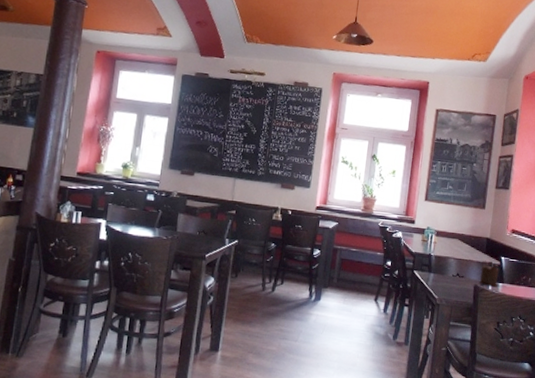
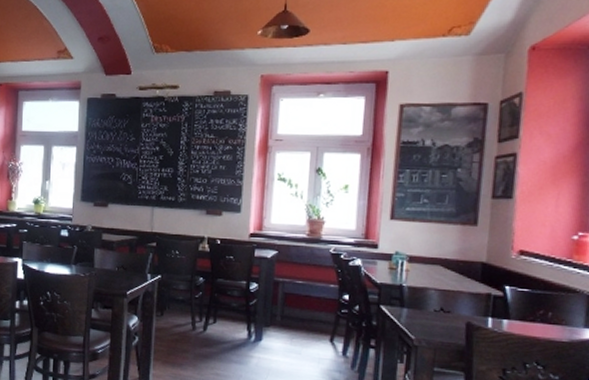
beer mug: present [479,260,499,288] -> none [473,290,502,325]

